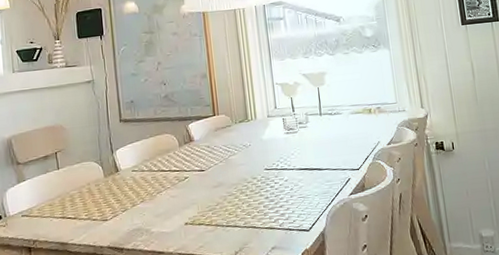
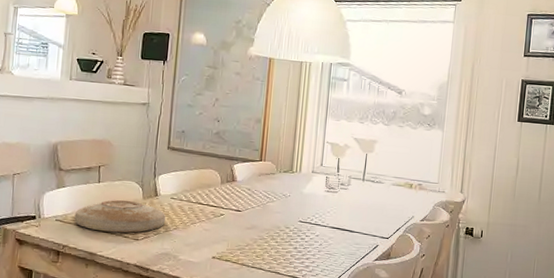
plate: none [39,181,131,219] -> present [74,200,166,233]

